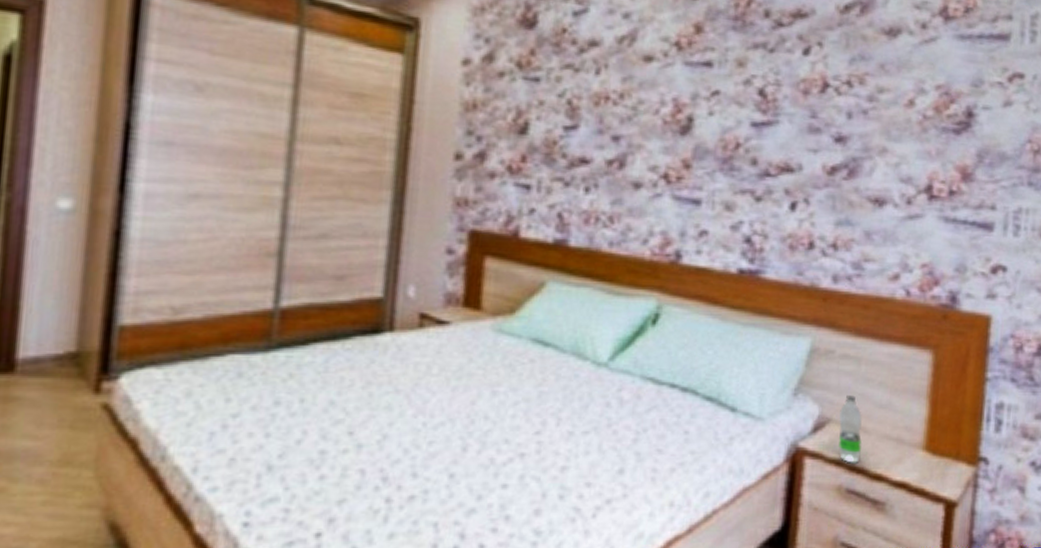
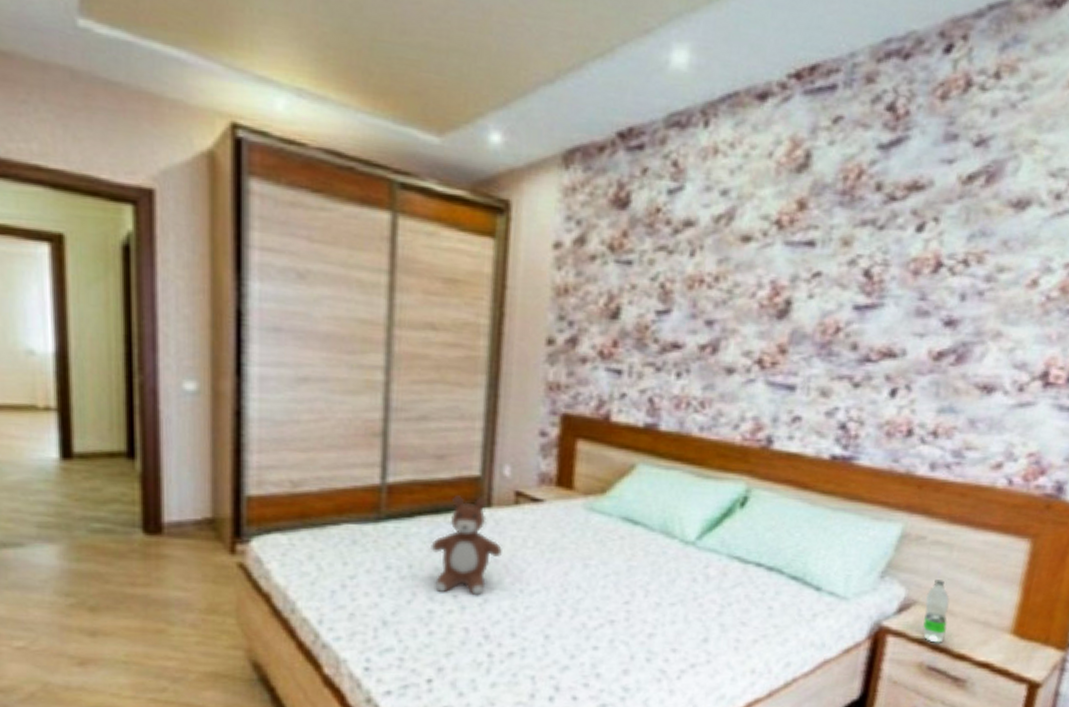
teddy bear: none [324,319,404,430] -> present [429,495,502,595]

